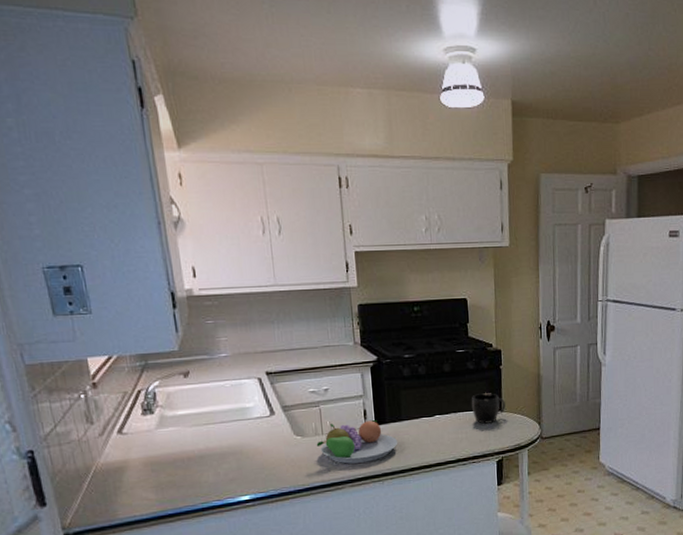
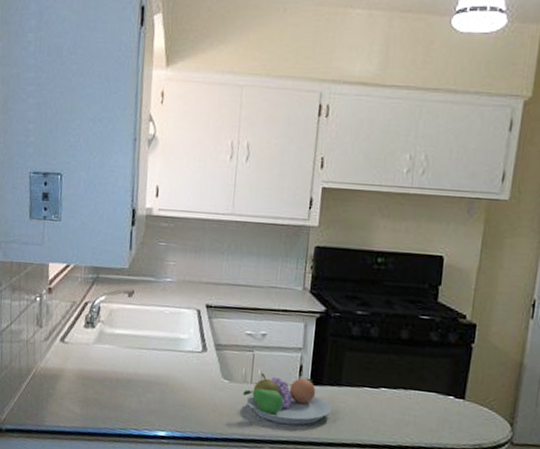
mug: present [472,393,505,424] -> none [427,372,471,412]

